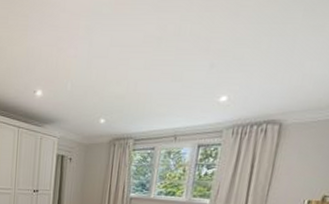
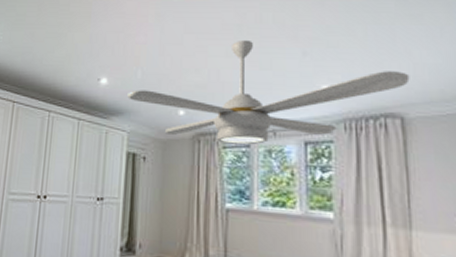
ceiling fan: none [58,52,297,148] -> present [127,39,410,145]

